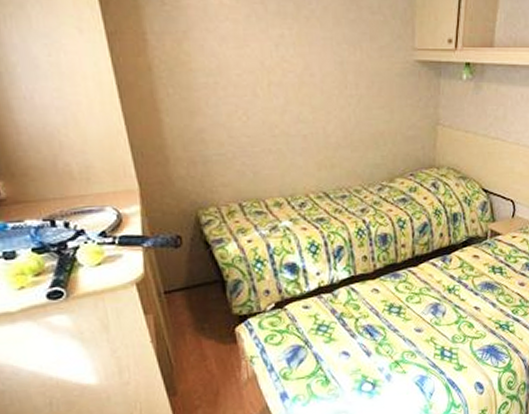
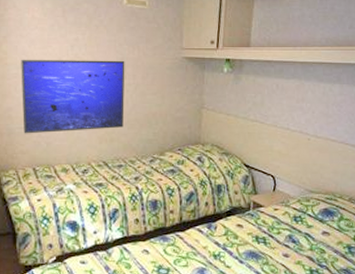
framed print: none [210,63,347,162] -> present [21,59,125,134]

